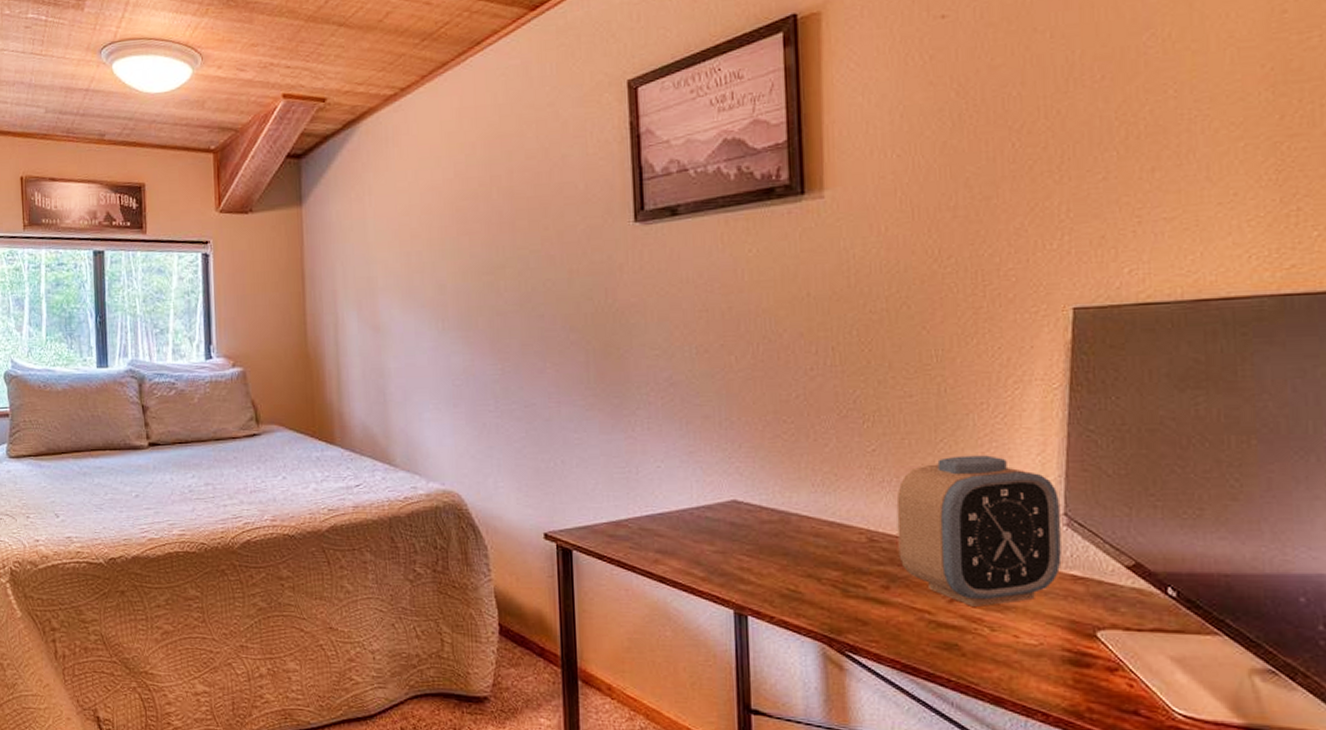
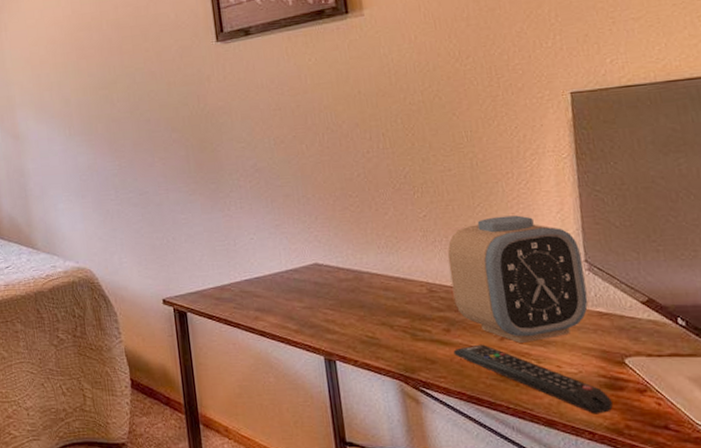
remote control: none [891,605,1075,694] -> present [453,344,613,414]

